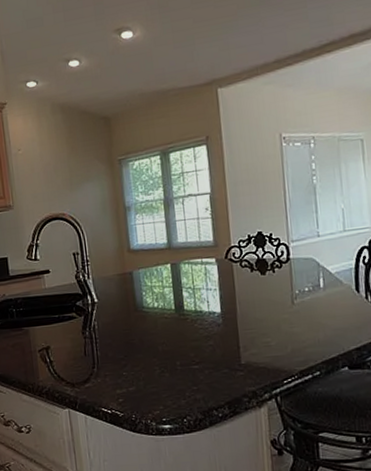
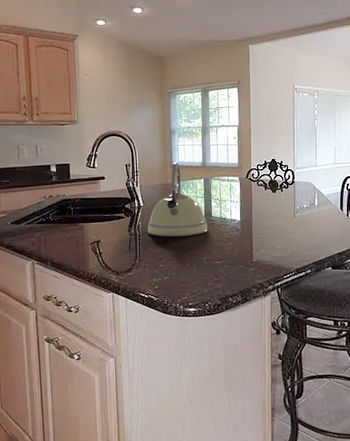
kettle: none [104,245,181,339] -> present [147,162,209,237]

